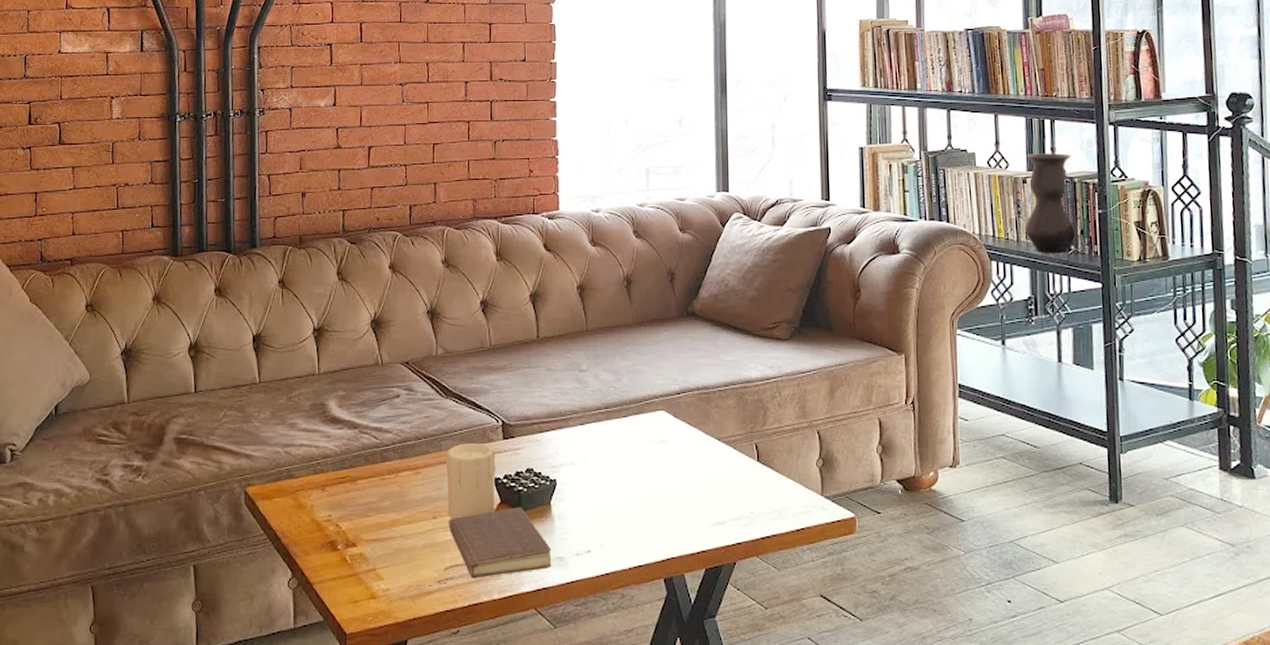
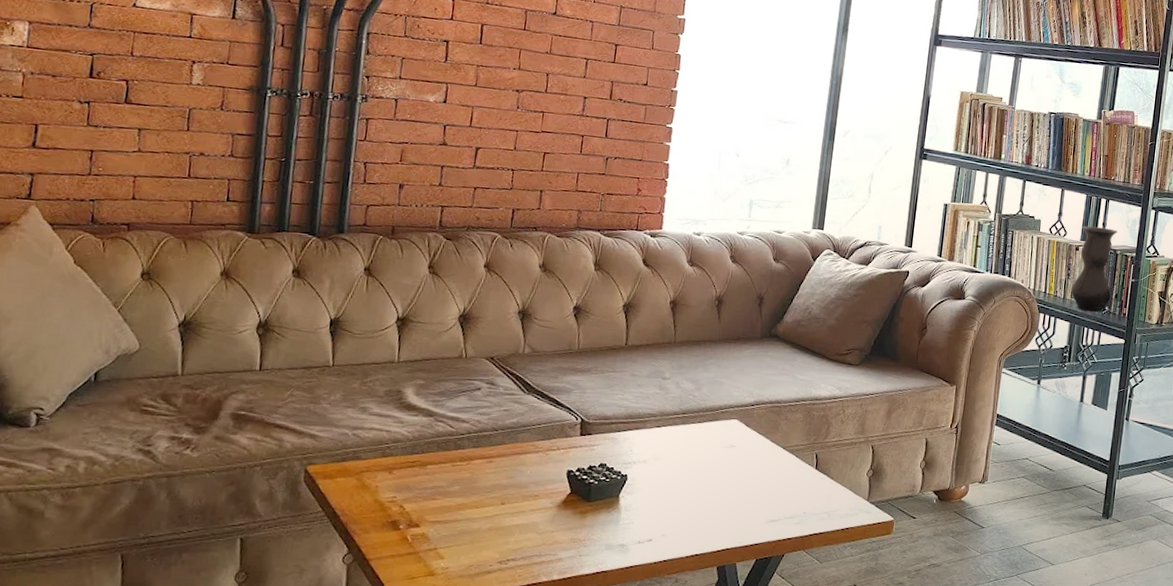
book: present [444,507,552,579] -> none [507,498,615,561]
candle: present [445,443,496,519] -> none [516,437,571,506]

